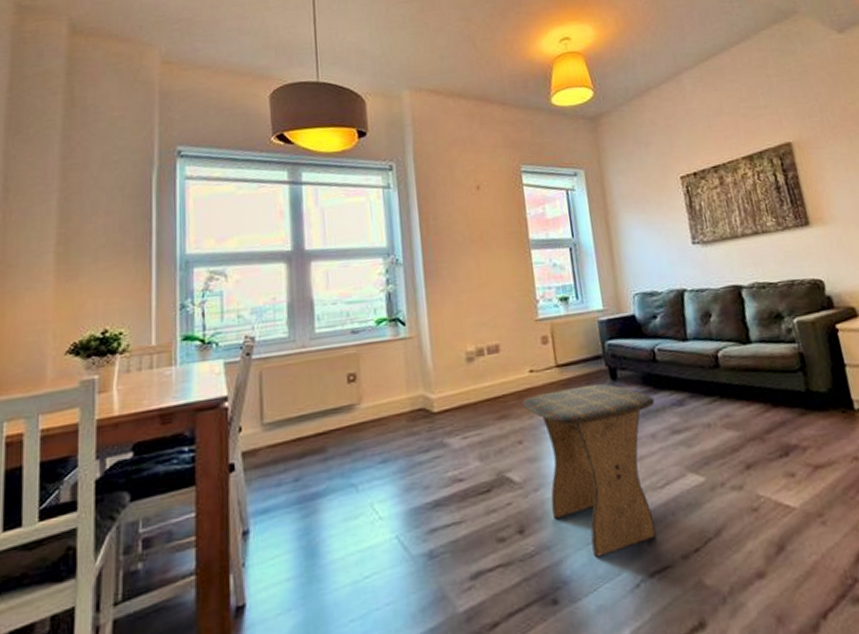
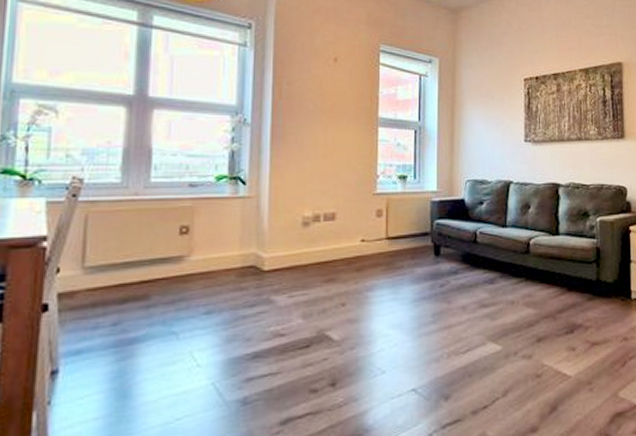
stool: present [522,383,657,558] -> none [351,257,470,410]

